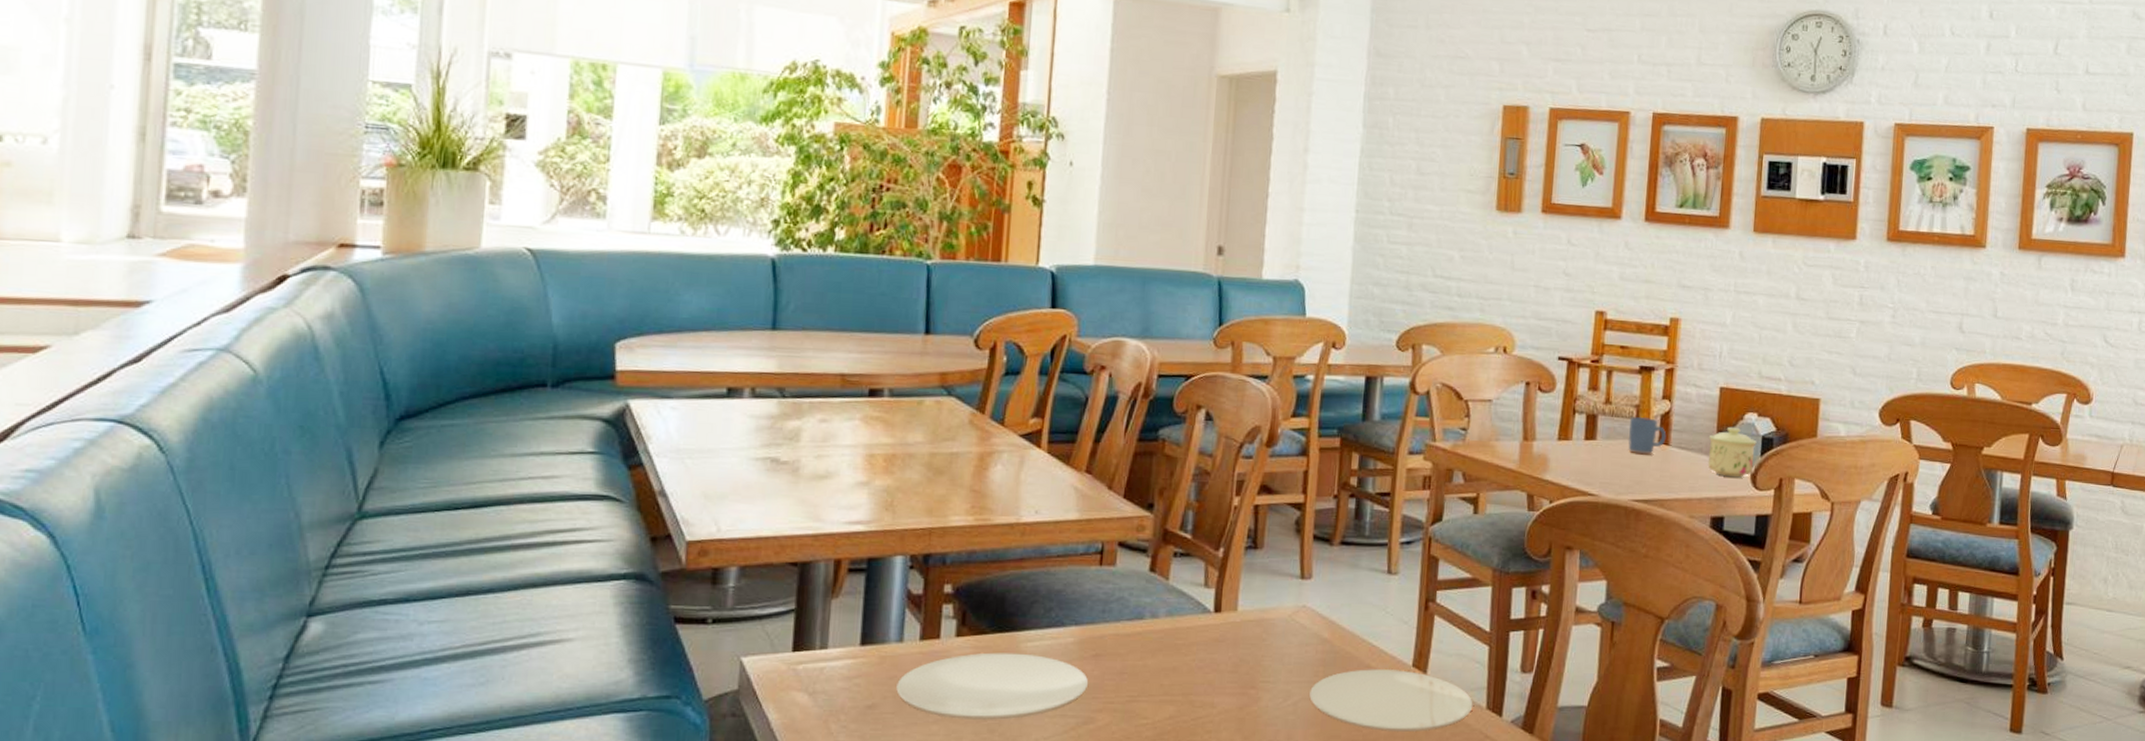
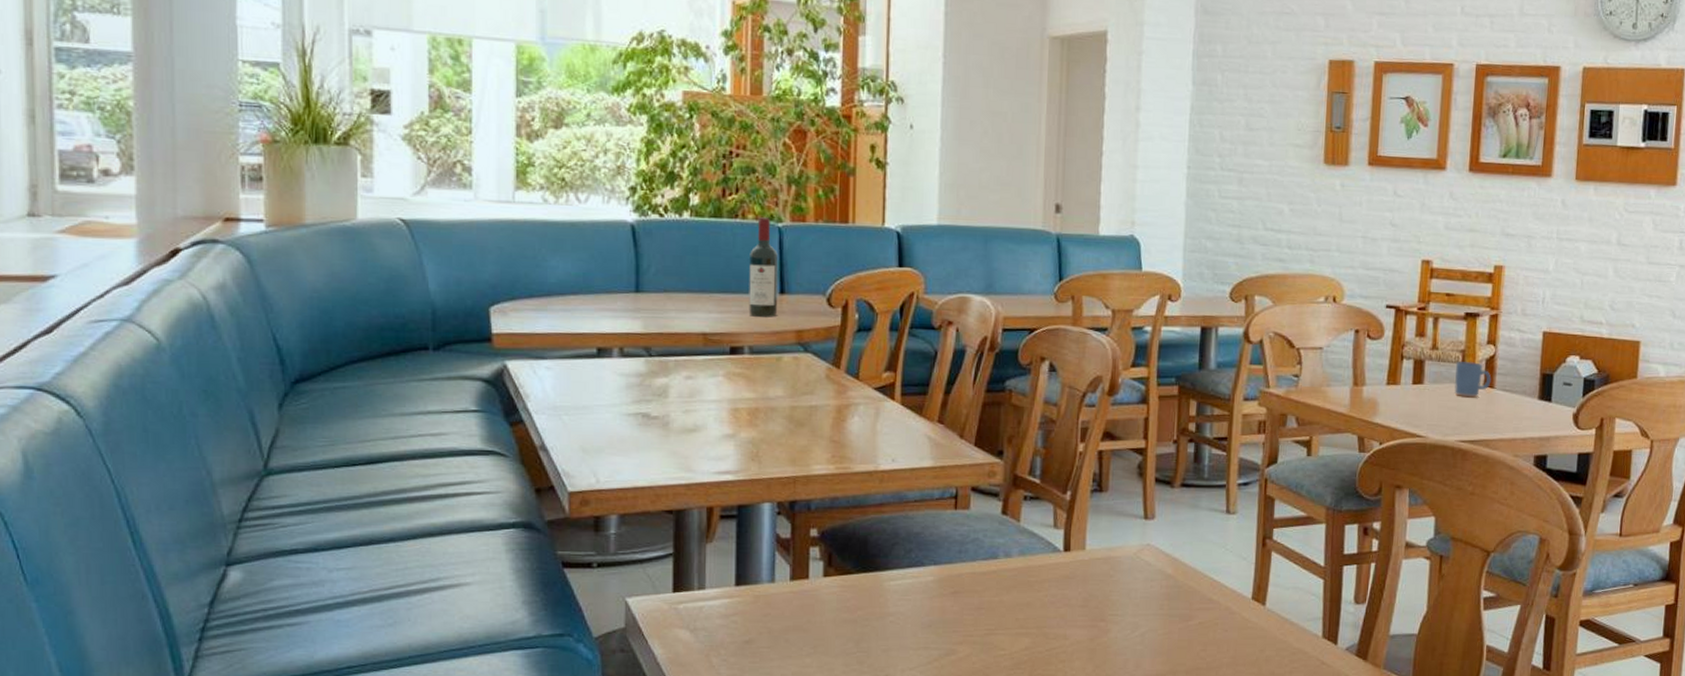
wine bottle: none [891,254,926,359] -> present [749,217,779,317]
plate: present [896,652,1089,720] -> none [771,591,949,653]
plate: present [1309,669,1473,732] -> none [1156,602,1310,659]
sugar bowl: present [1707,426,1757,478] -> none [1531,369,1579,418]

